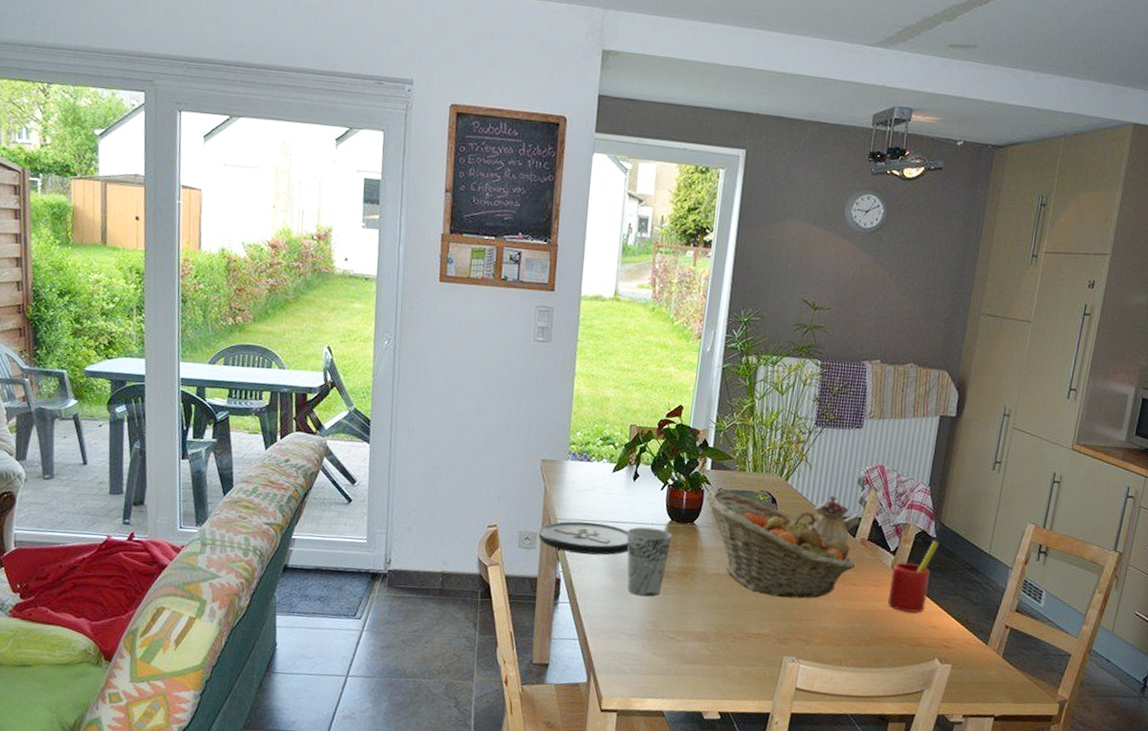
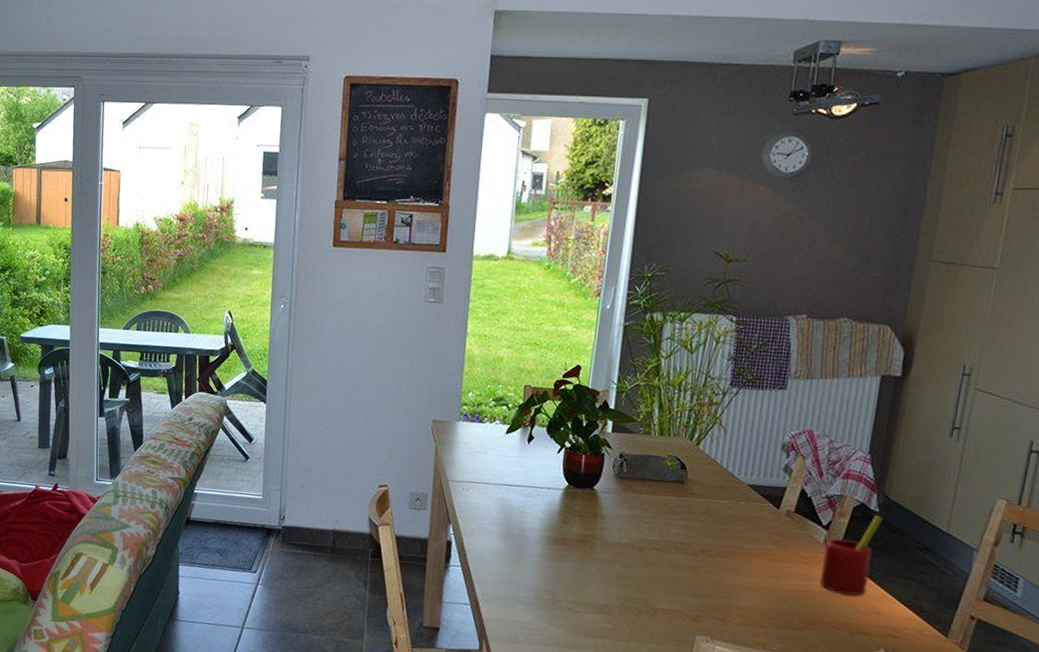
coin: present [539,521,629,555] -> none [430,483,523,519]
cup: present [627,527,672,597] -> none [521,490,570,564]
fruit basket: present [705,490,856,599] -> none [606,454,780,574]
teapot: present [795,496,860,543] -> none [708,462,785,515]

